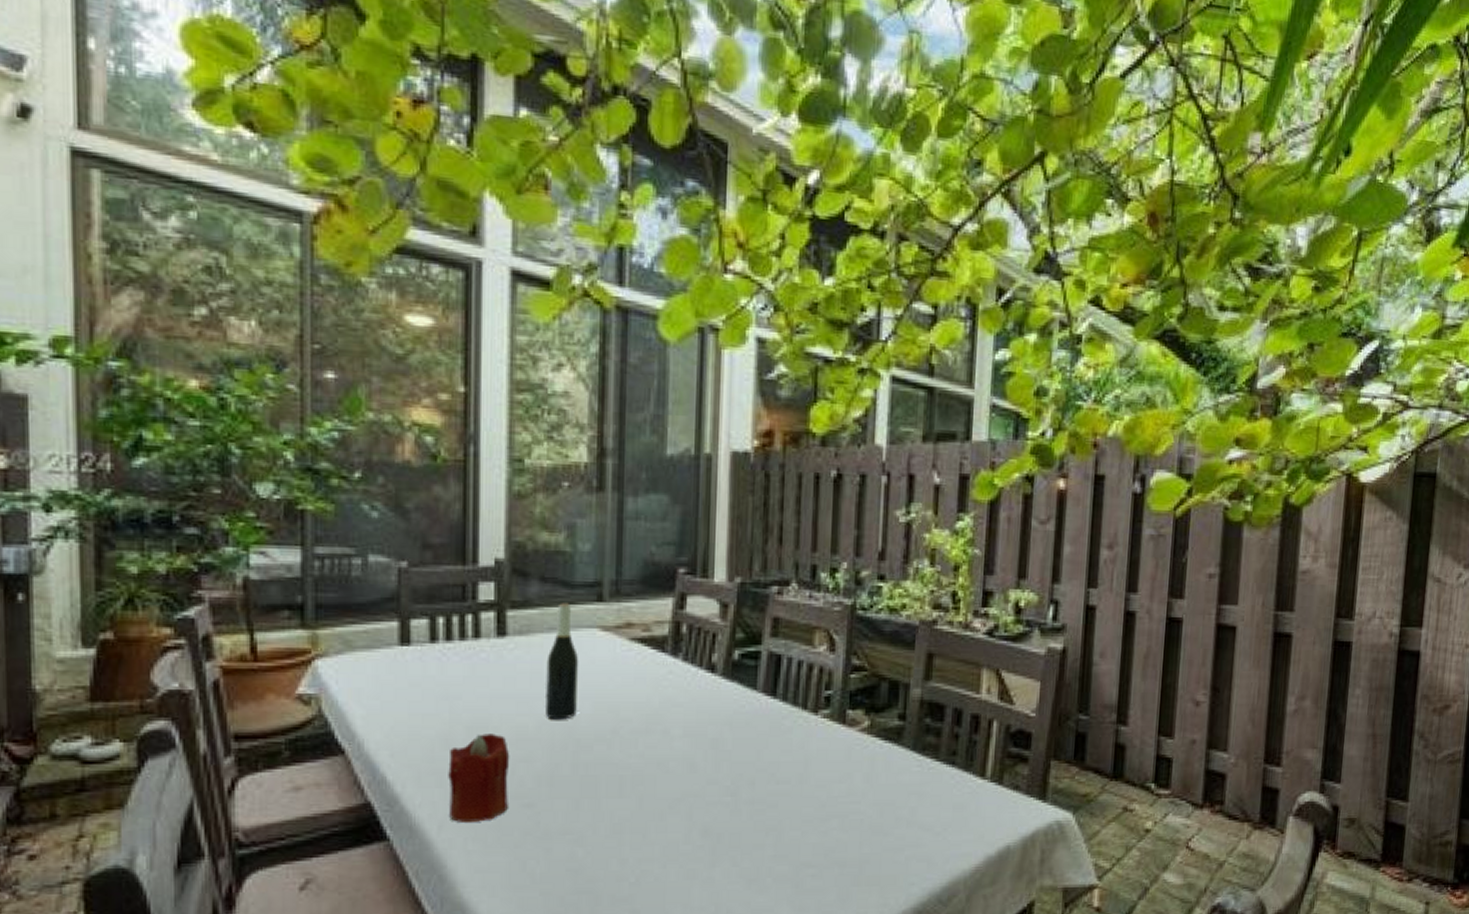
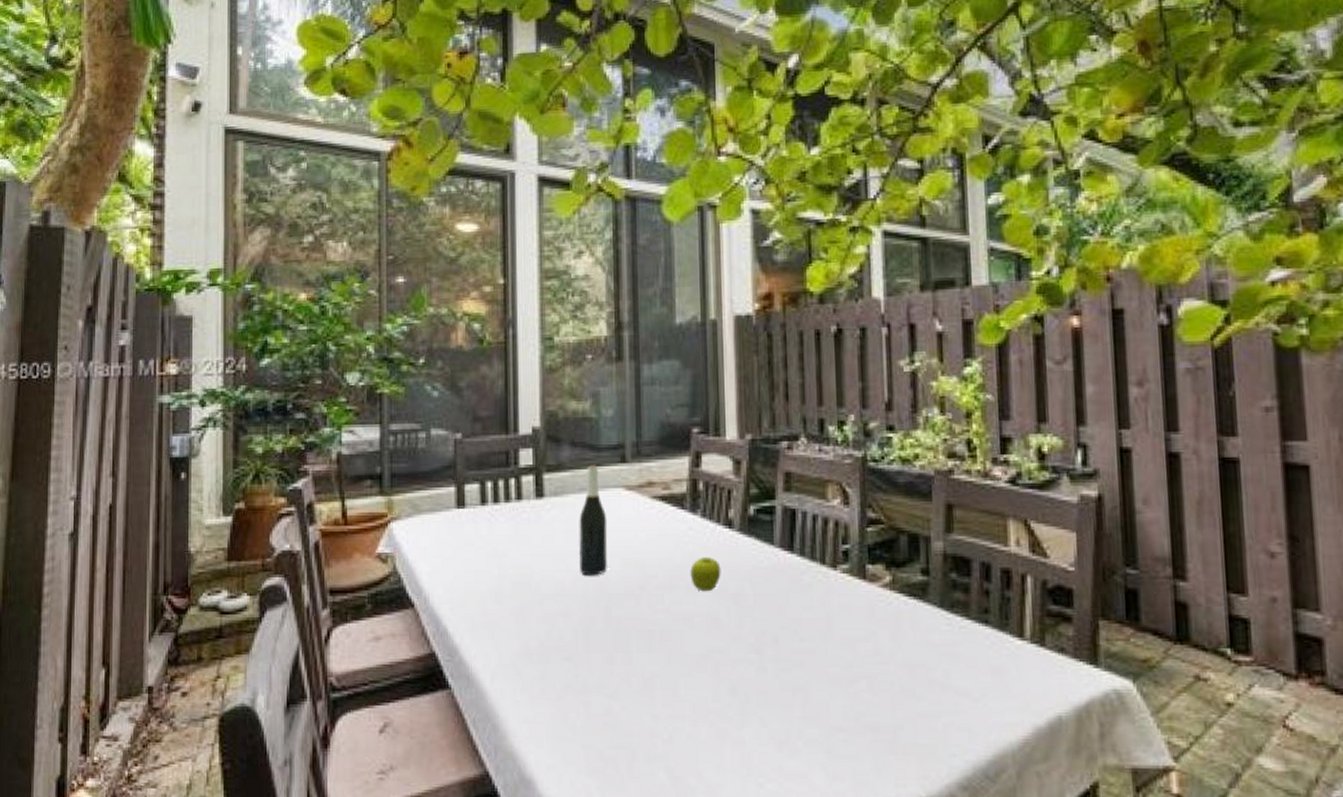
candle: present [448,734,510,822] -> none [498,589,551,673]
fruit: none [667,702,701,736] -> present [690,557,721,592]

